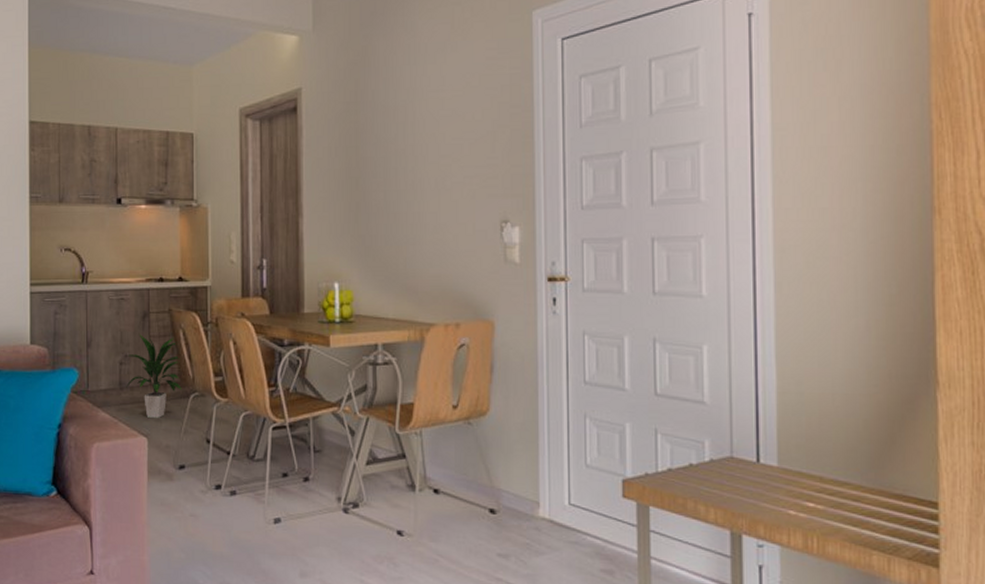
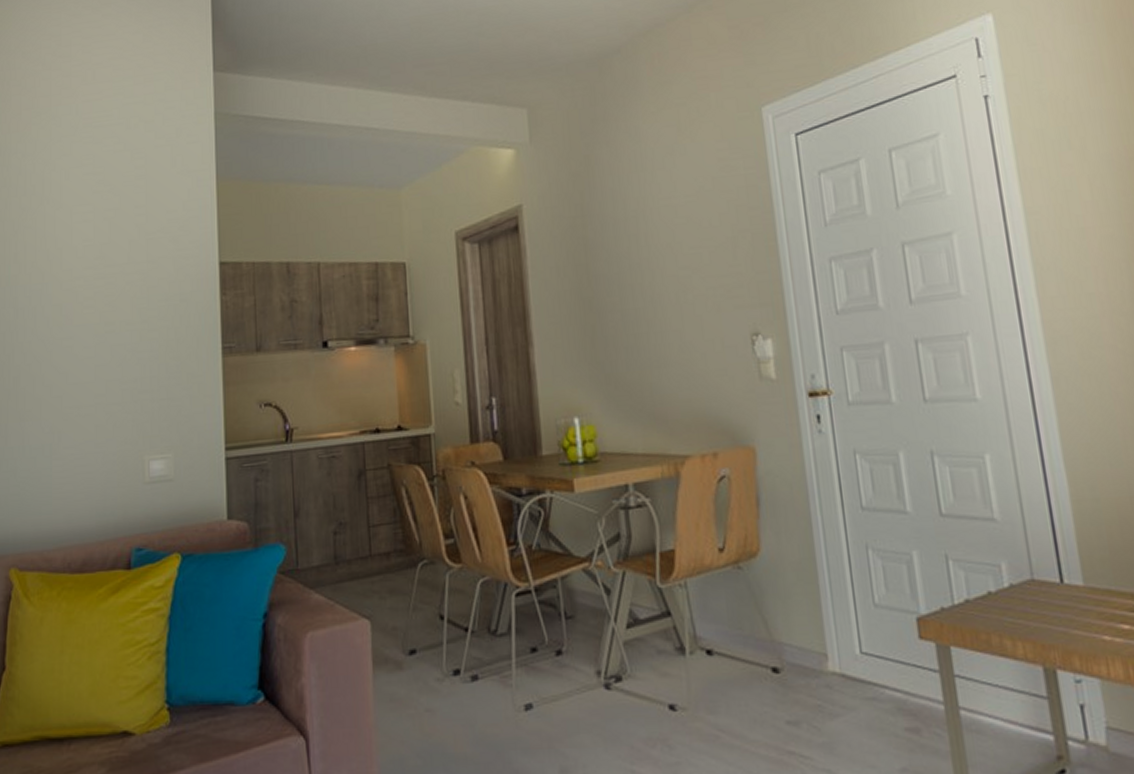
indoor plant: present [126,333,182,418] -> none [342,495,408,595]

